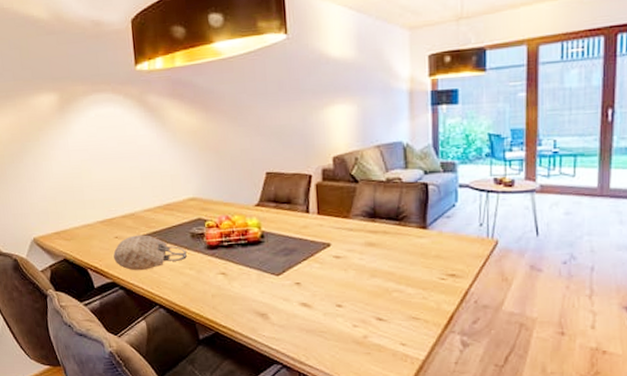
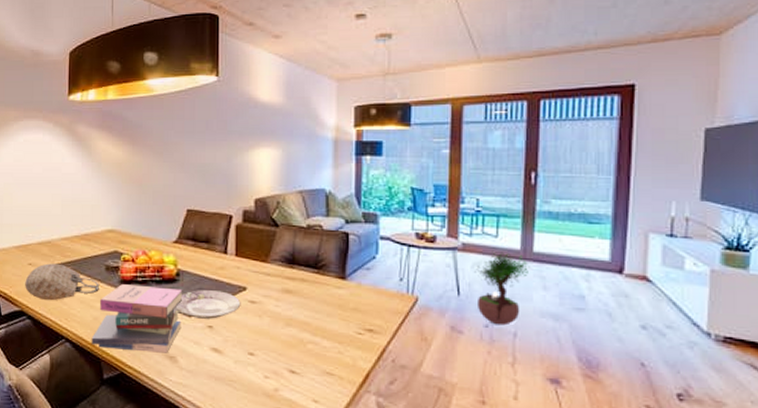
books: none [184,249,270,312] -> present [91,284,183,353]
plate: none [262,249,326,277] -> present [175,290,241,319]
potted tree: none [553,189,607,261] -> present [475,250,530,326]

